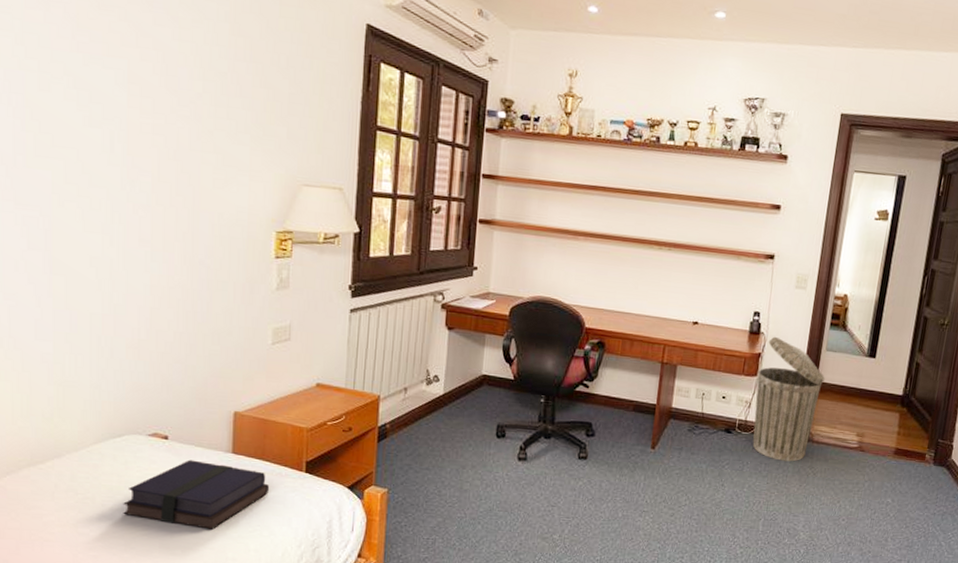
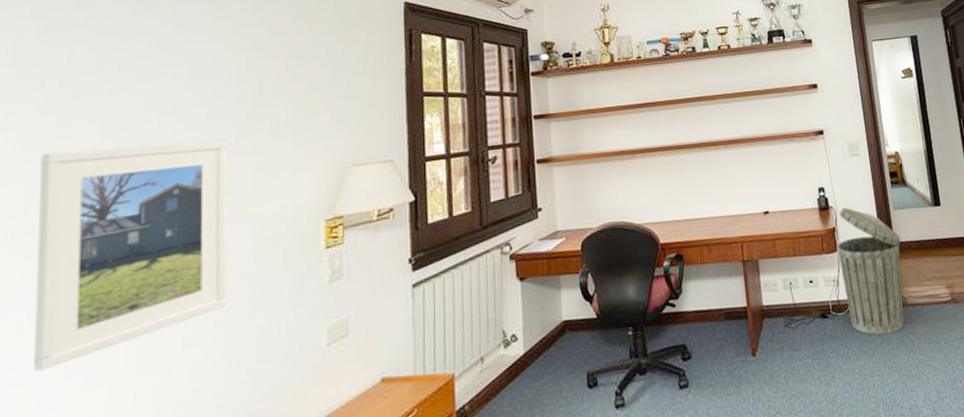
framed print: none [25,110,191,306] -> present [33,140,228,372]

